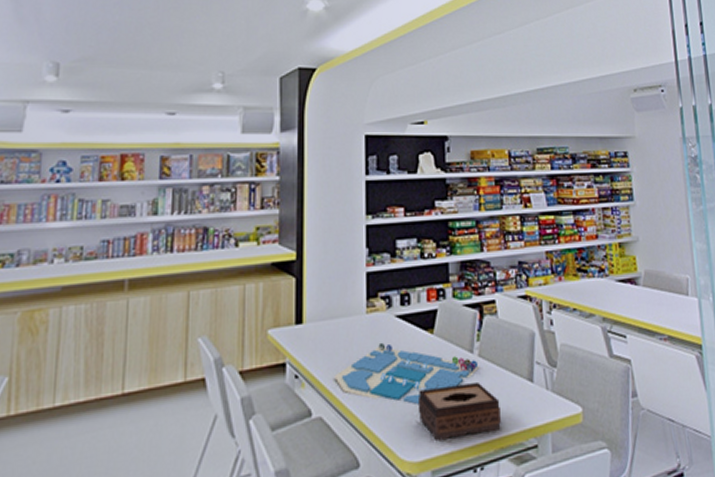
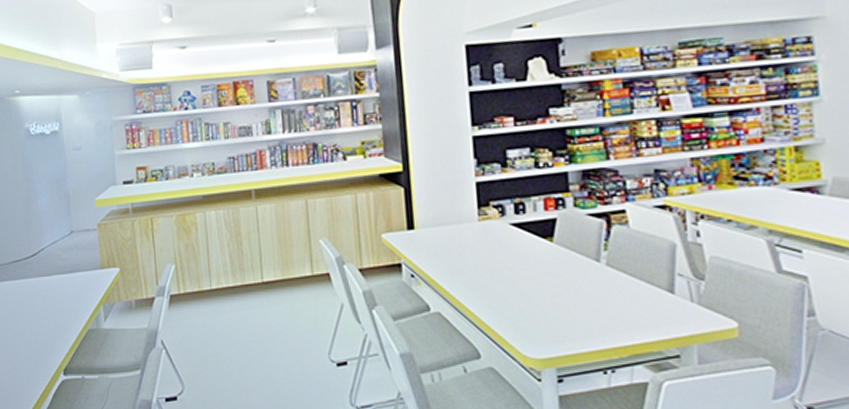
board game: present [334,342,480,405] -> none [449,248,609,308]
tissue box: present [417,381,501,442] -> none [538,289,635,343]

